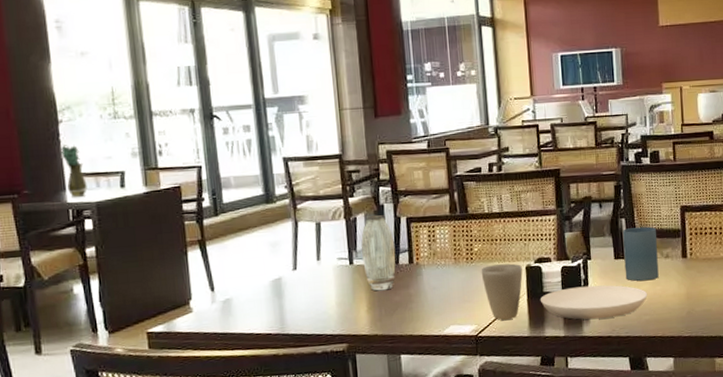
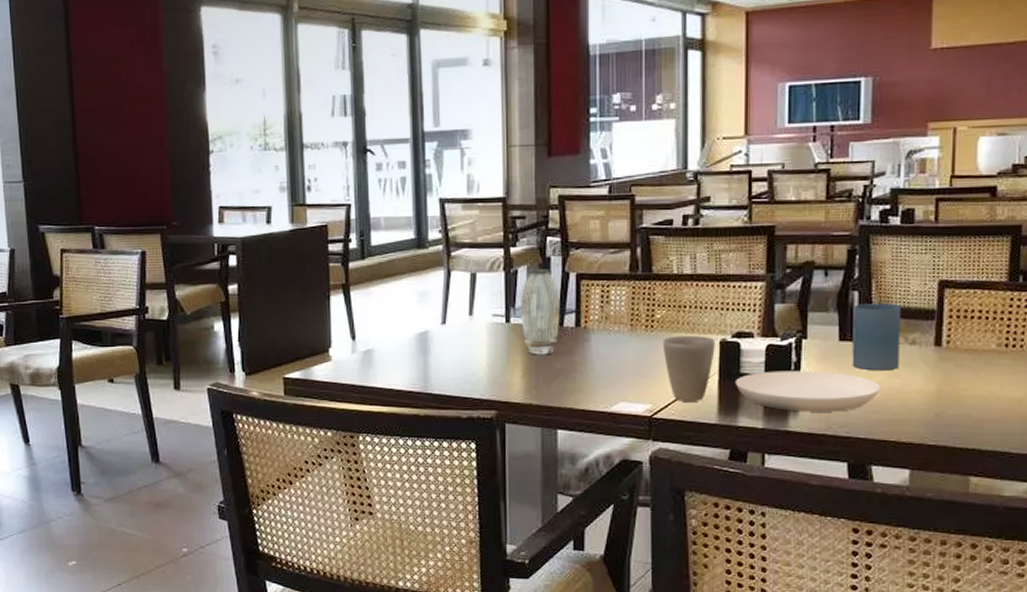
vase: present [60,144,87,197] -> none [209,175,234,231]

